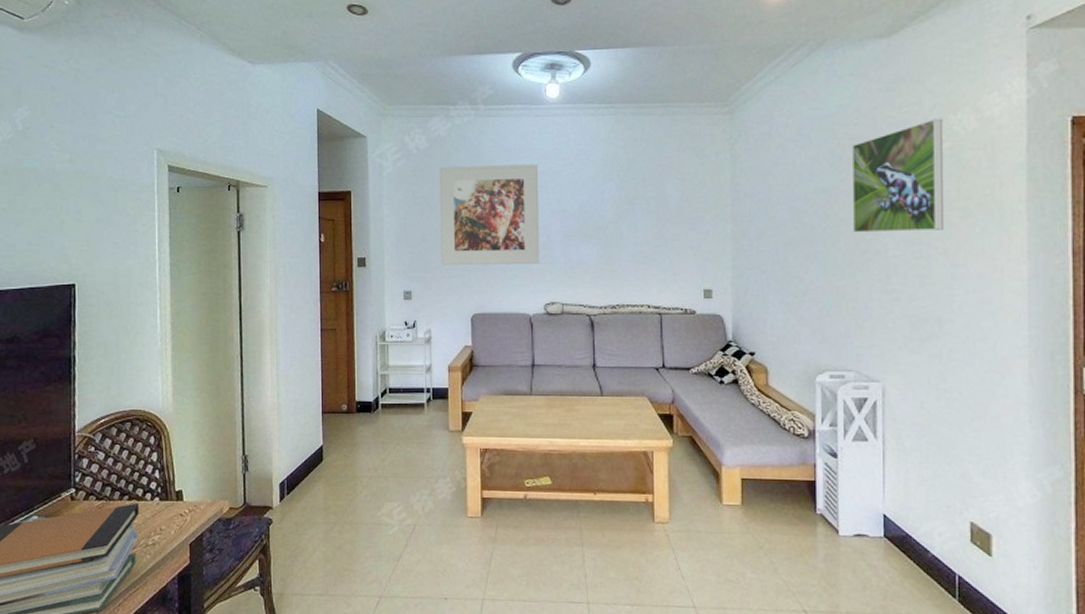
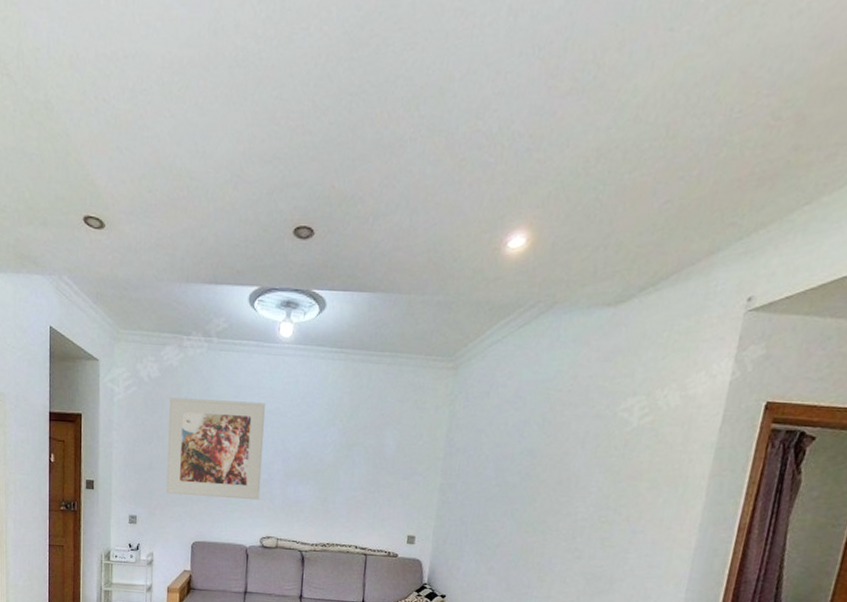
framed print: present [851,118,944,233] -> none [549,392,651,498]

